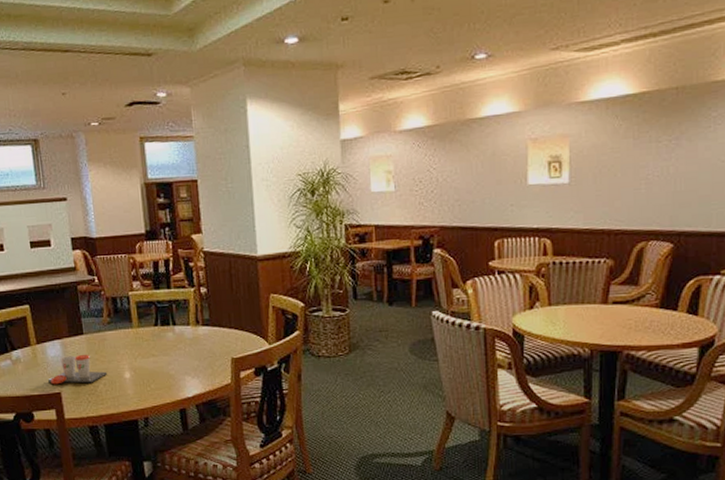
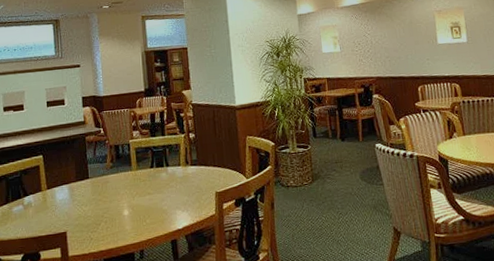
cup: present [48,354,108,385] -> none [55,195,109,225]

